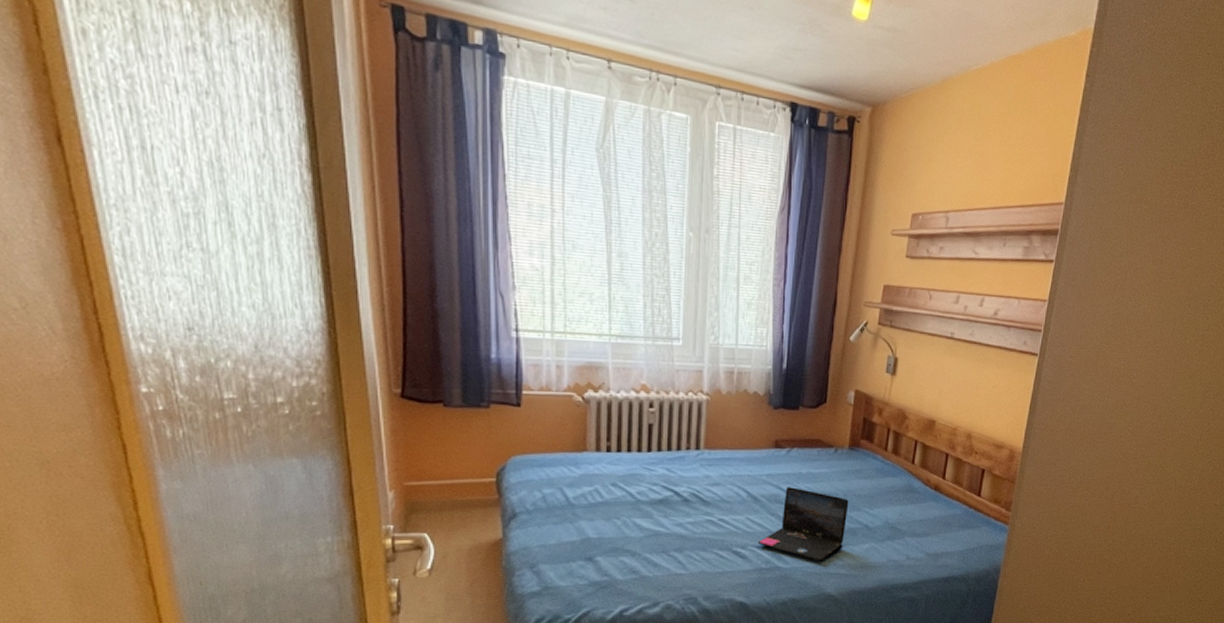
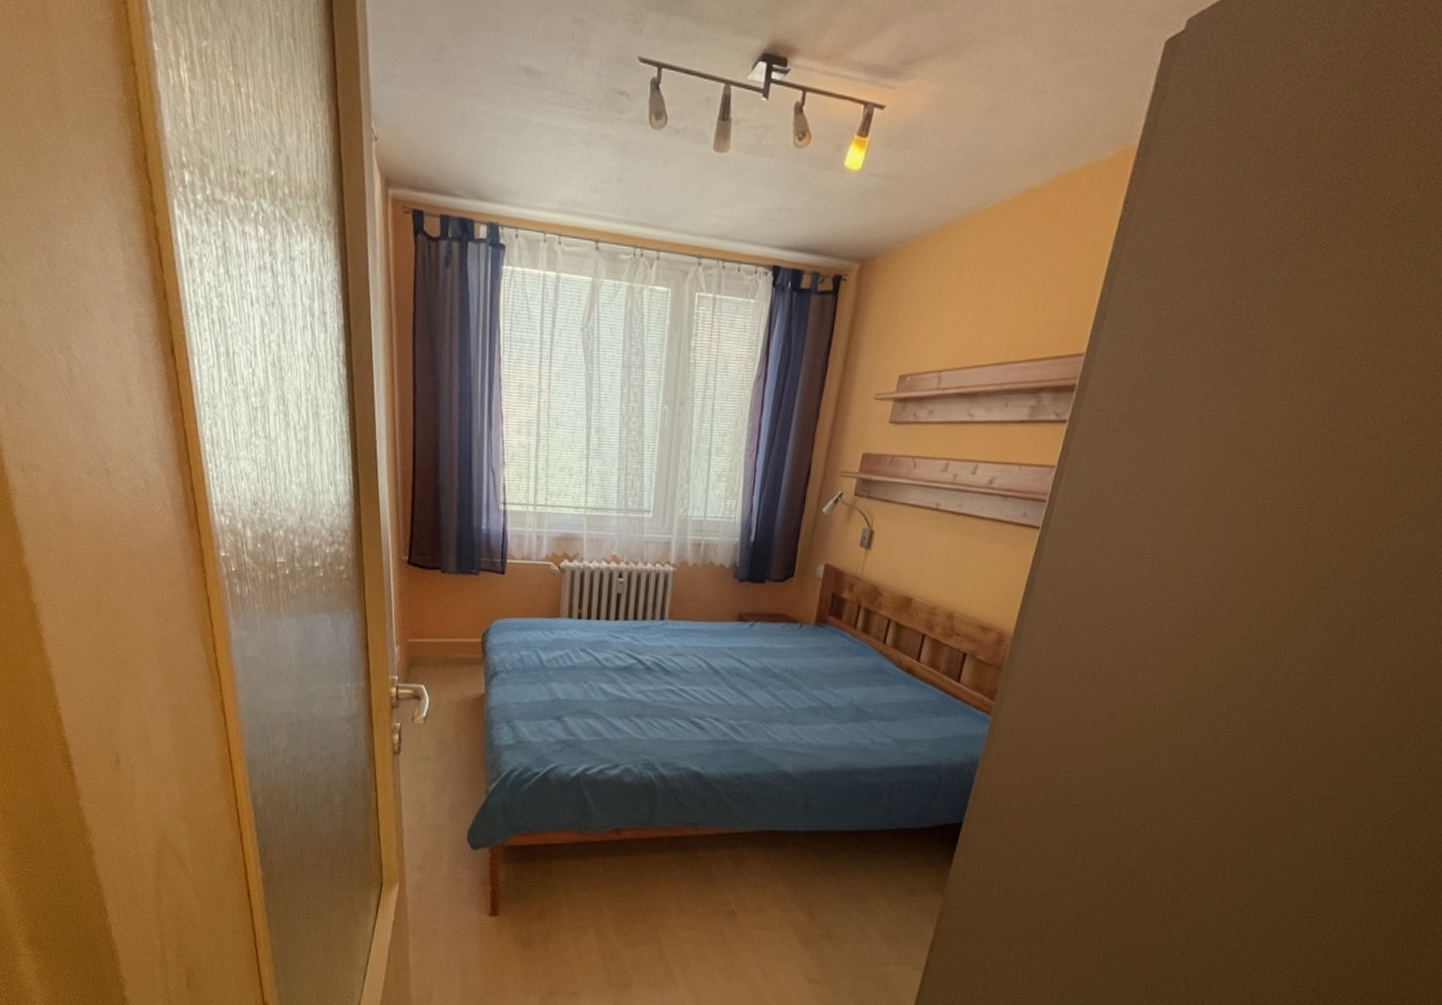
laptop: present [757,487,849,561] -> none [715,661,812,738]

